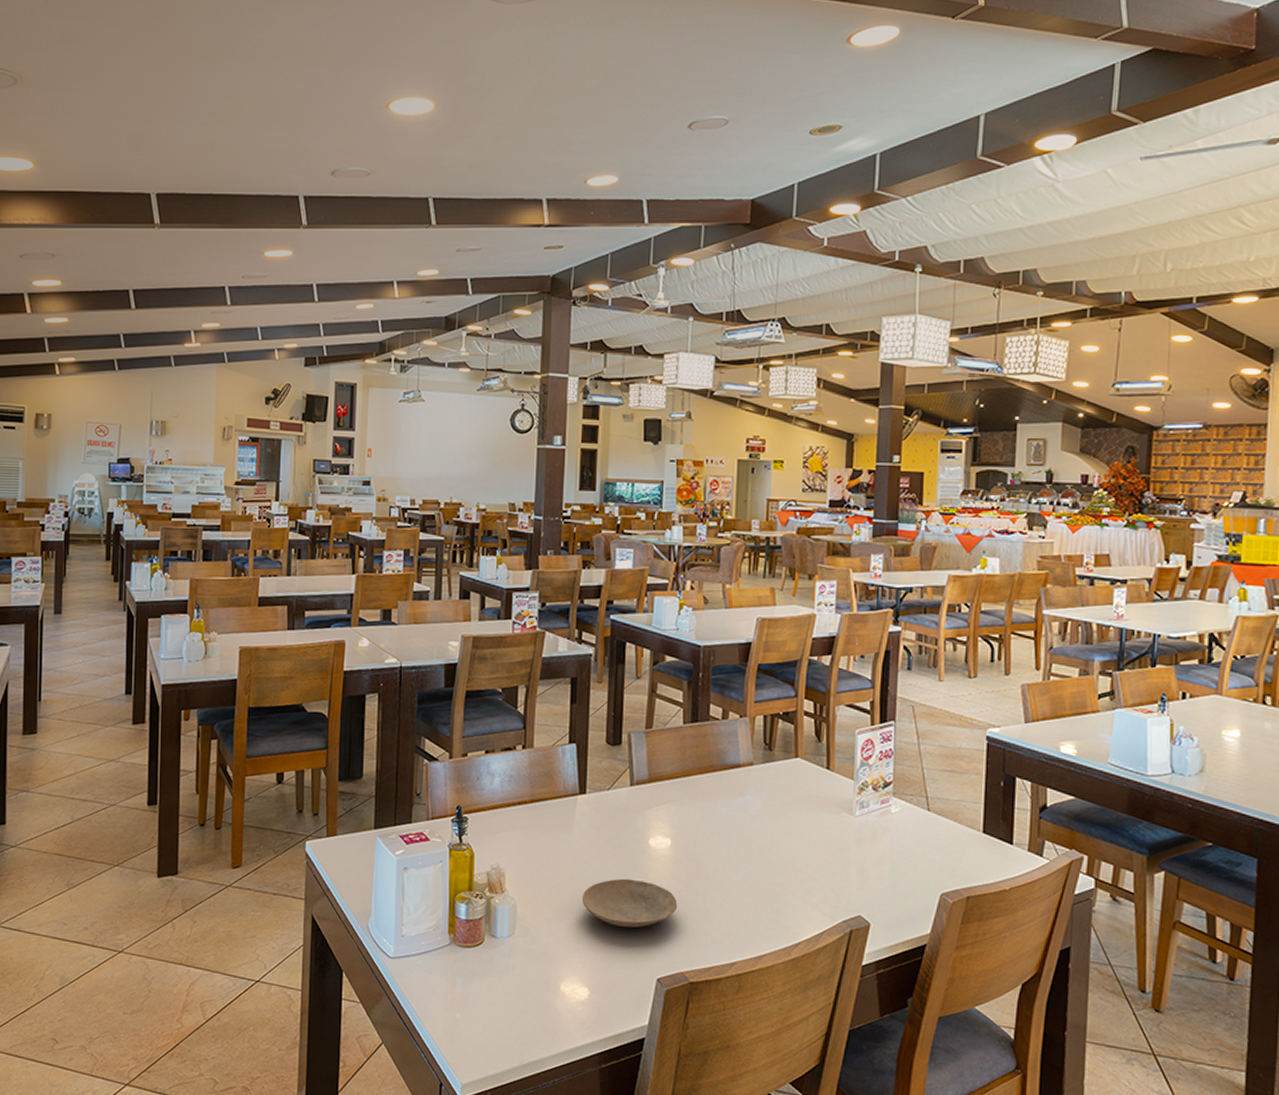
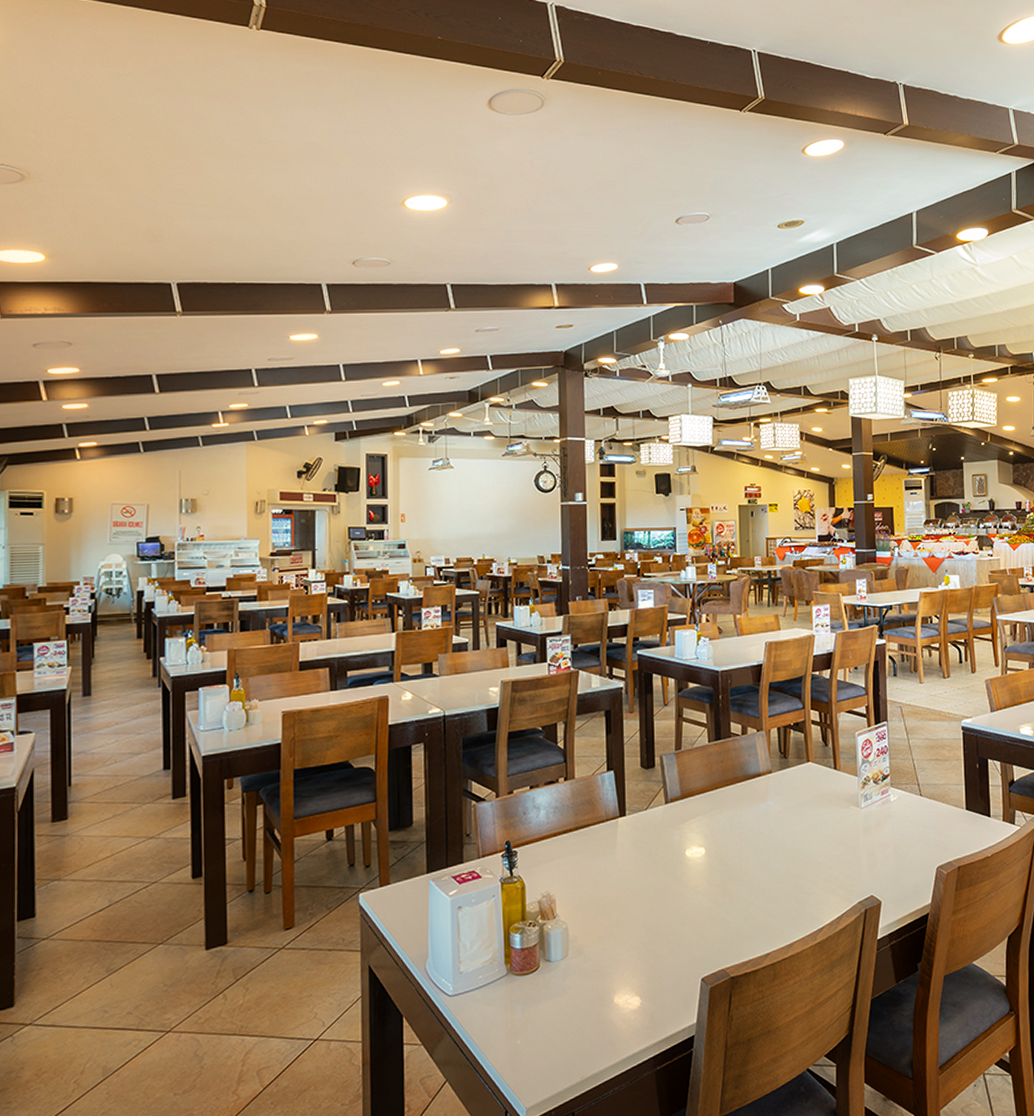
plate: present [581,878,678,928] -> none [628,889,715,936]

